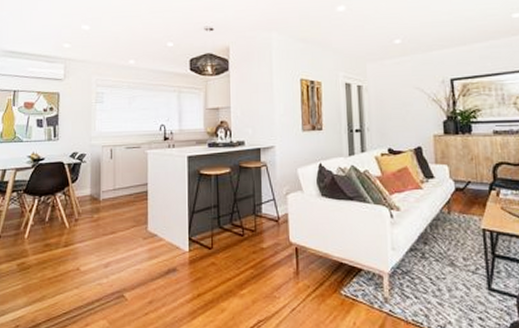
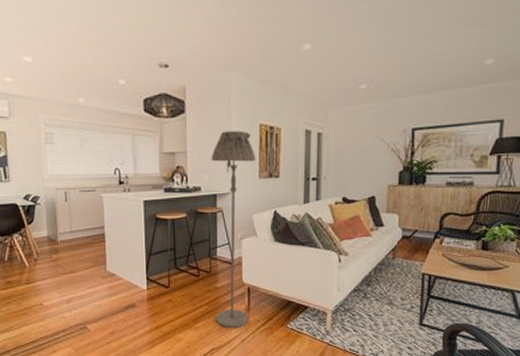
floor lamp: none [254,86,299,296] -> present [211,131,256,329]

